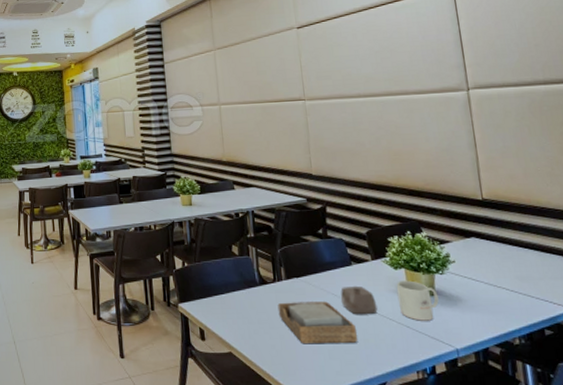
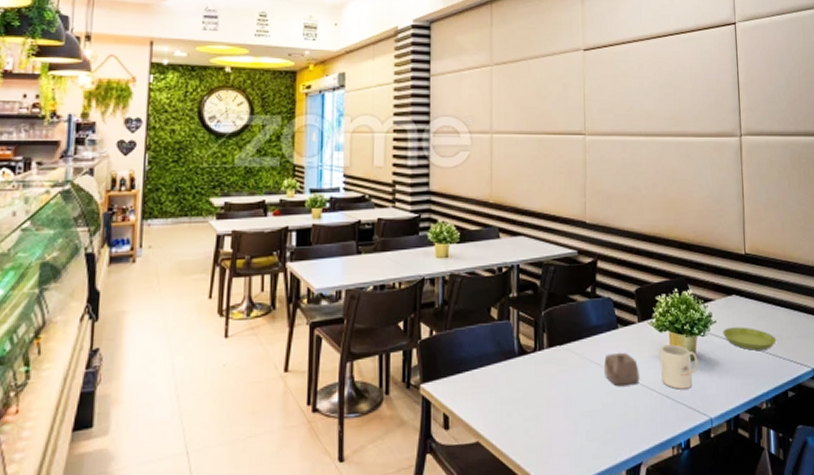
napkin holder: present [277,301,358,344] -> none [536,372,618,426]
saucer: none [463,267,527,289] -> present [723,327,777,350]

